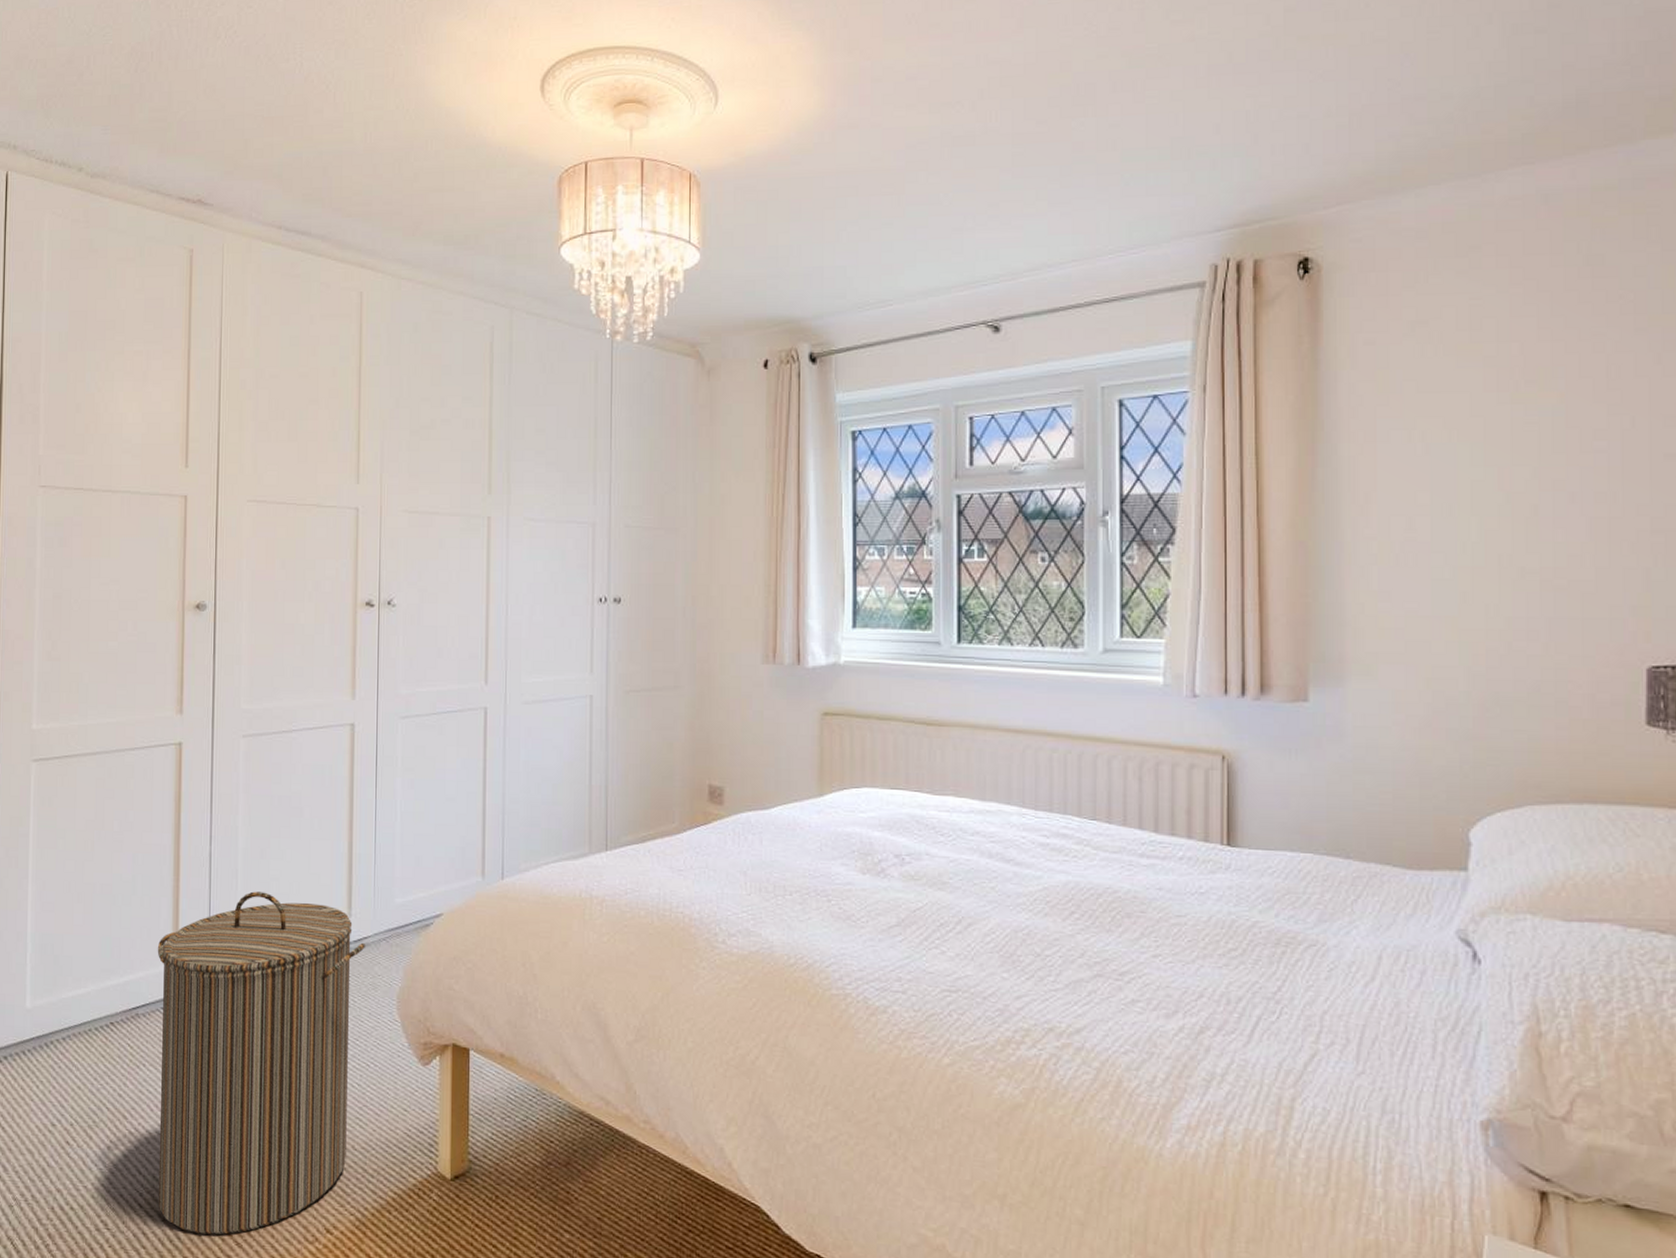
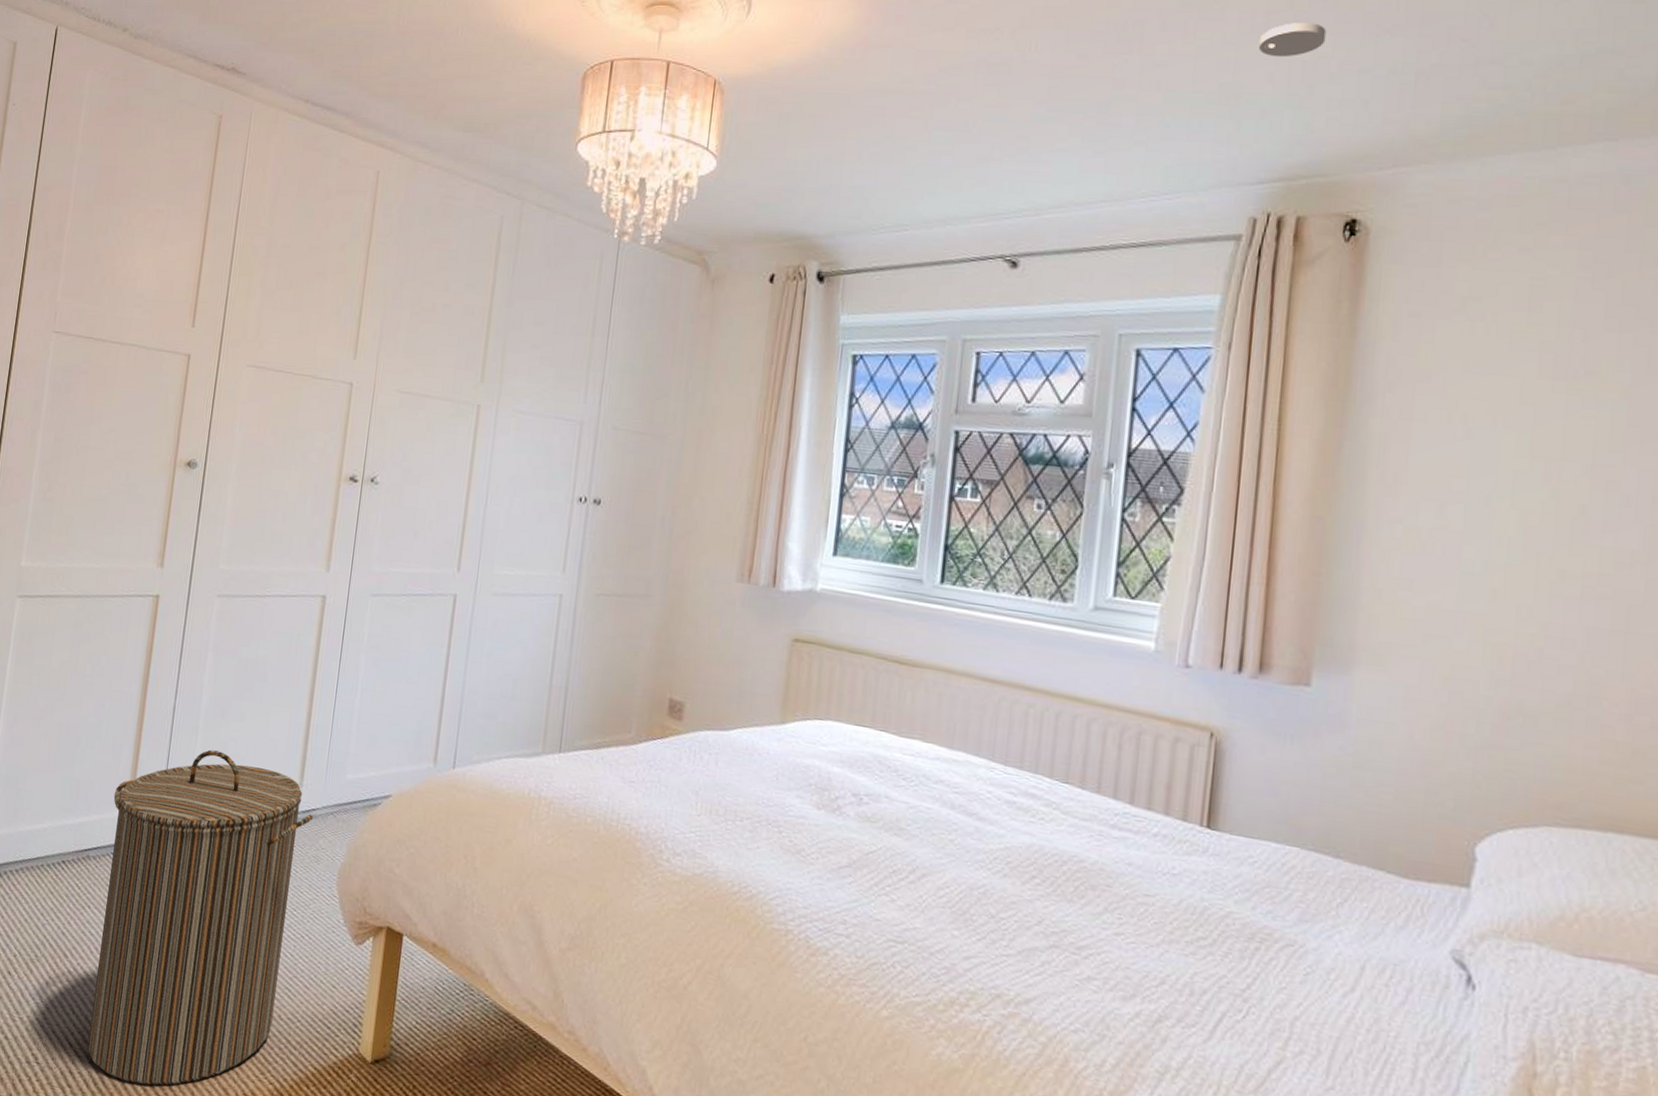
smoke detector: none [1203,74,1265,110] -> present [1258,22,1327,58]

